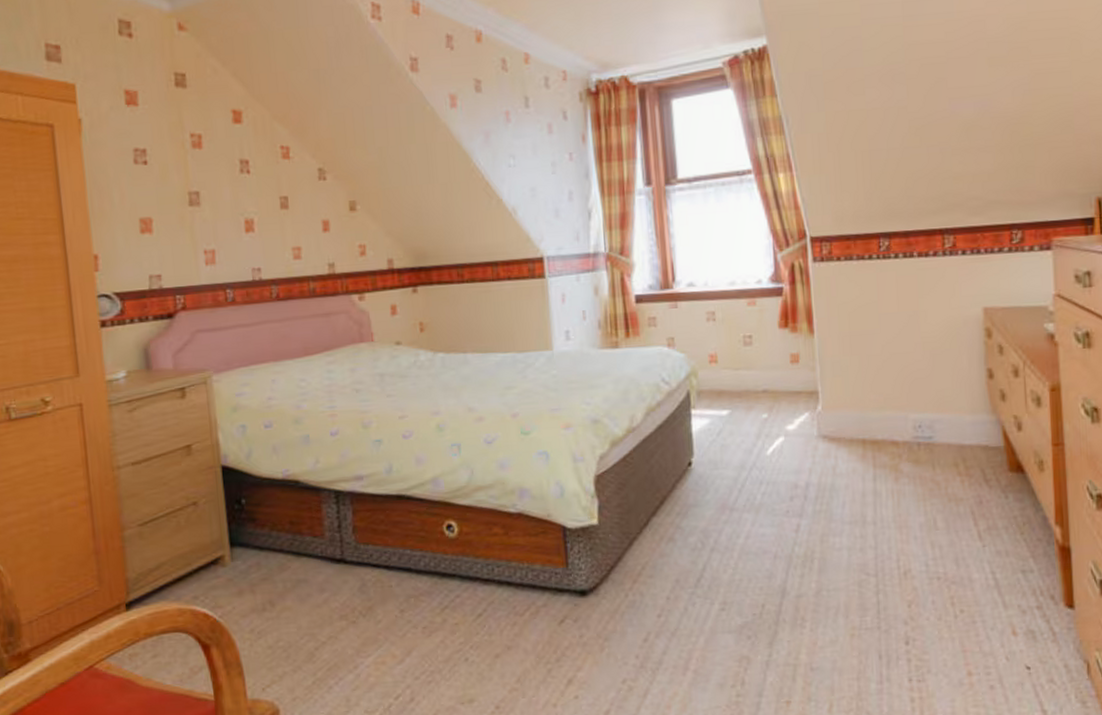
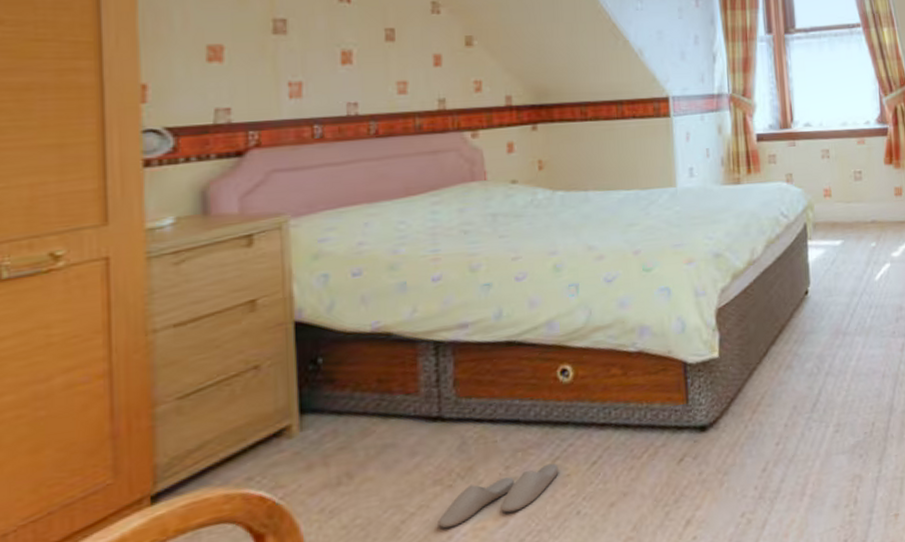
slippers: none [345,611,448,659] -> present [437,463,559,529]

